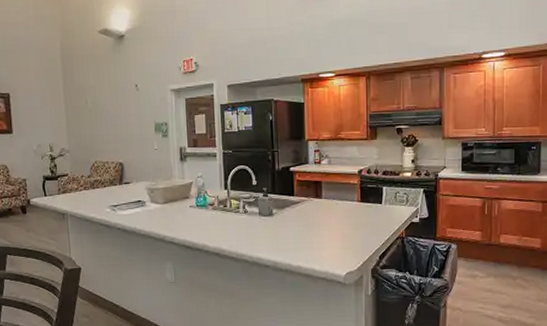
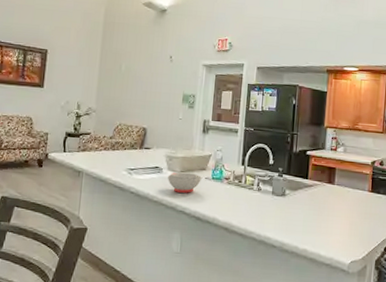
soup bowl: none [152,203,186,224] -> present [168,172,202,193]

